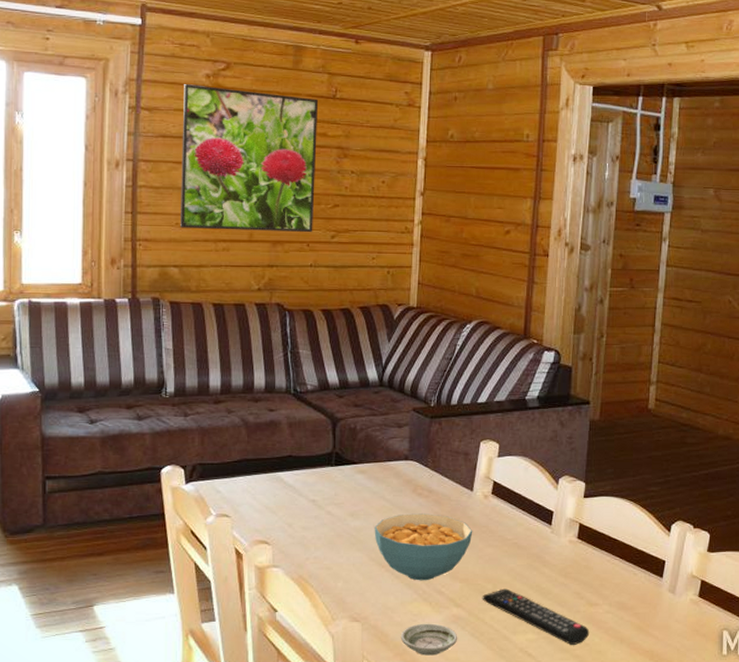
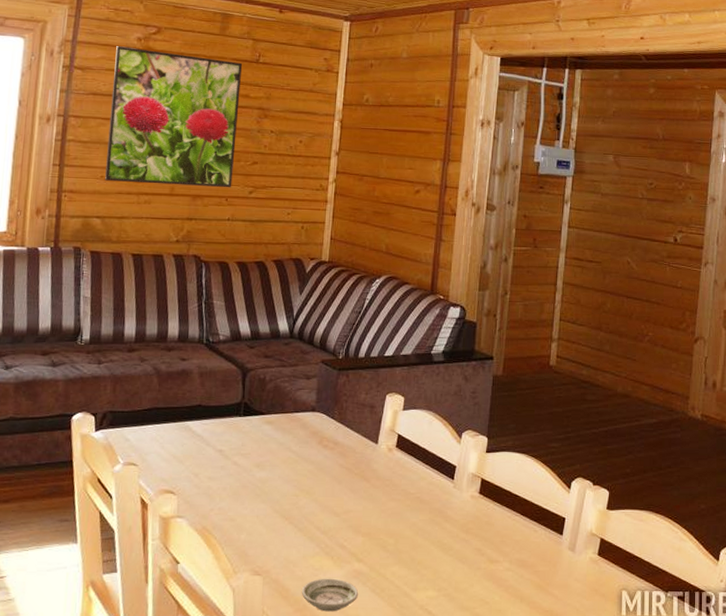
cereal bowl: present [374,513,473,581] -> none [279,465,377,534]
remote control: present [482,588,590,645] -> none [383,543,490,603]

